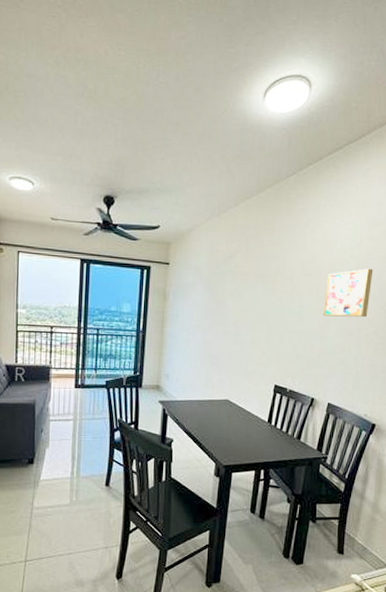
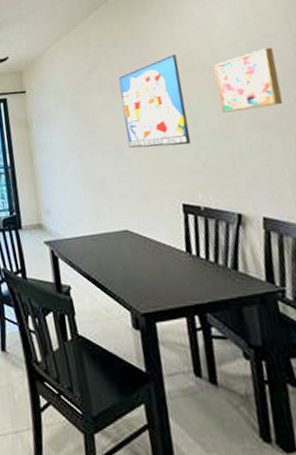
wall art: none [246,258,302,337] -> present [118,54,191,148]

